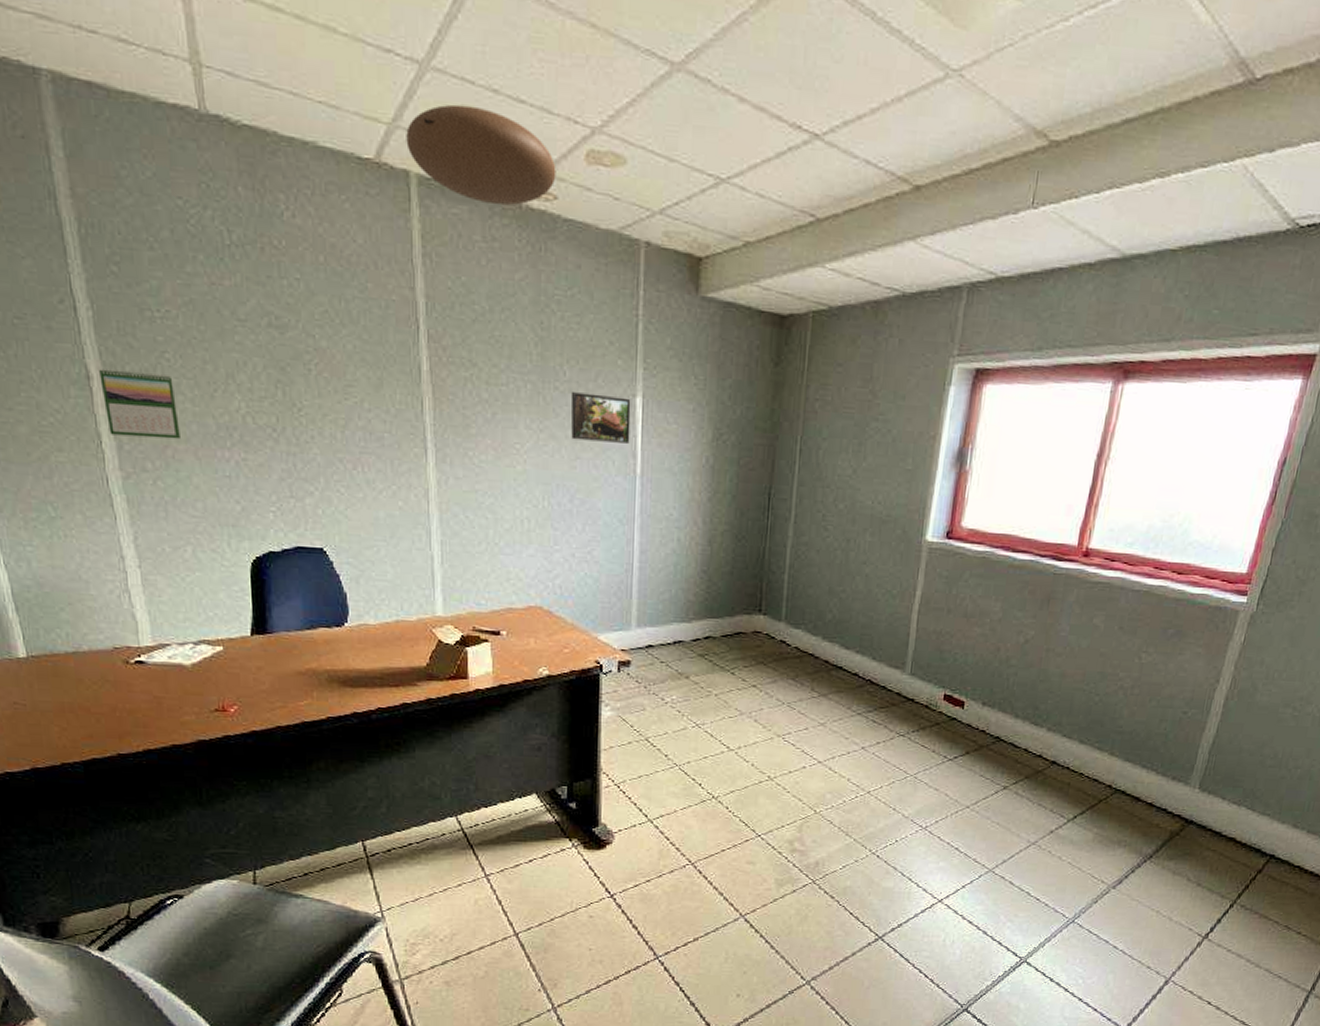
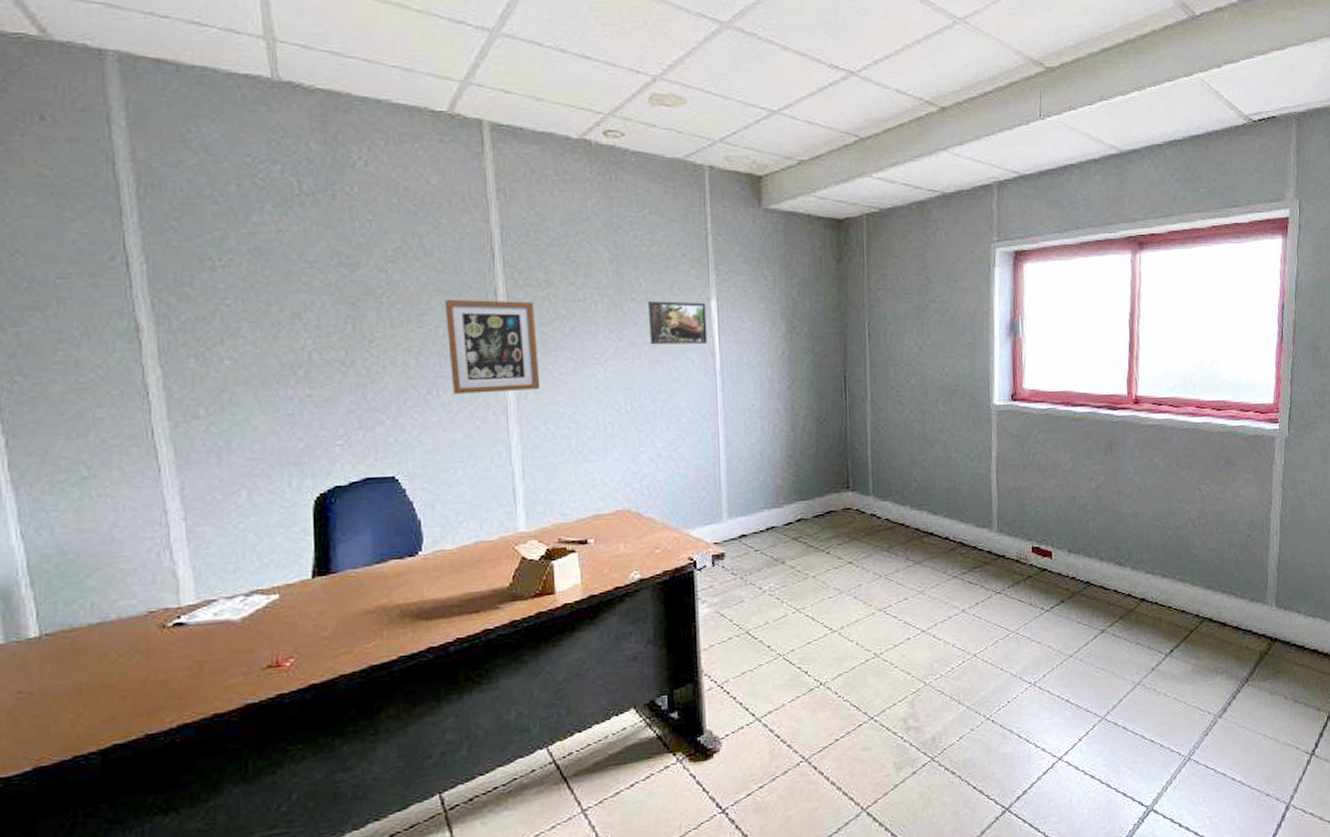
calendar: present [99,367,180,440] -> none [151,318,239,385]
wall art: none [370,371,461,476] -> present [445,299,541,394]
ceiling light: present [406,104,556,206] -> none [478,62,623,144]

